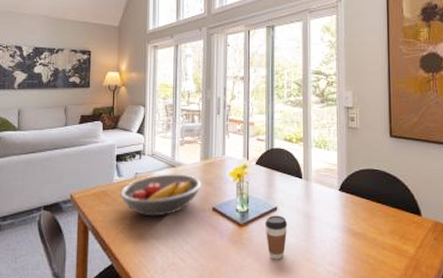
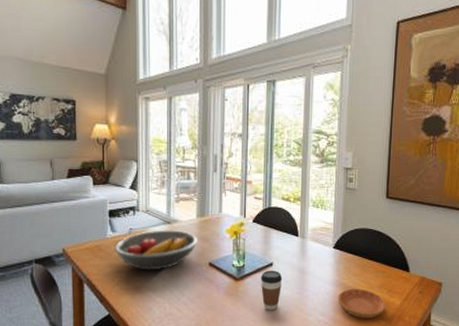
saucer: none [346,235,399,269] -> present [338,289,386,318]

